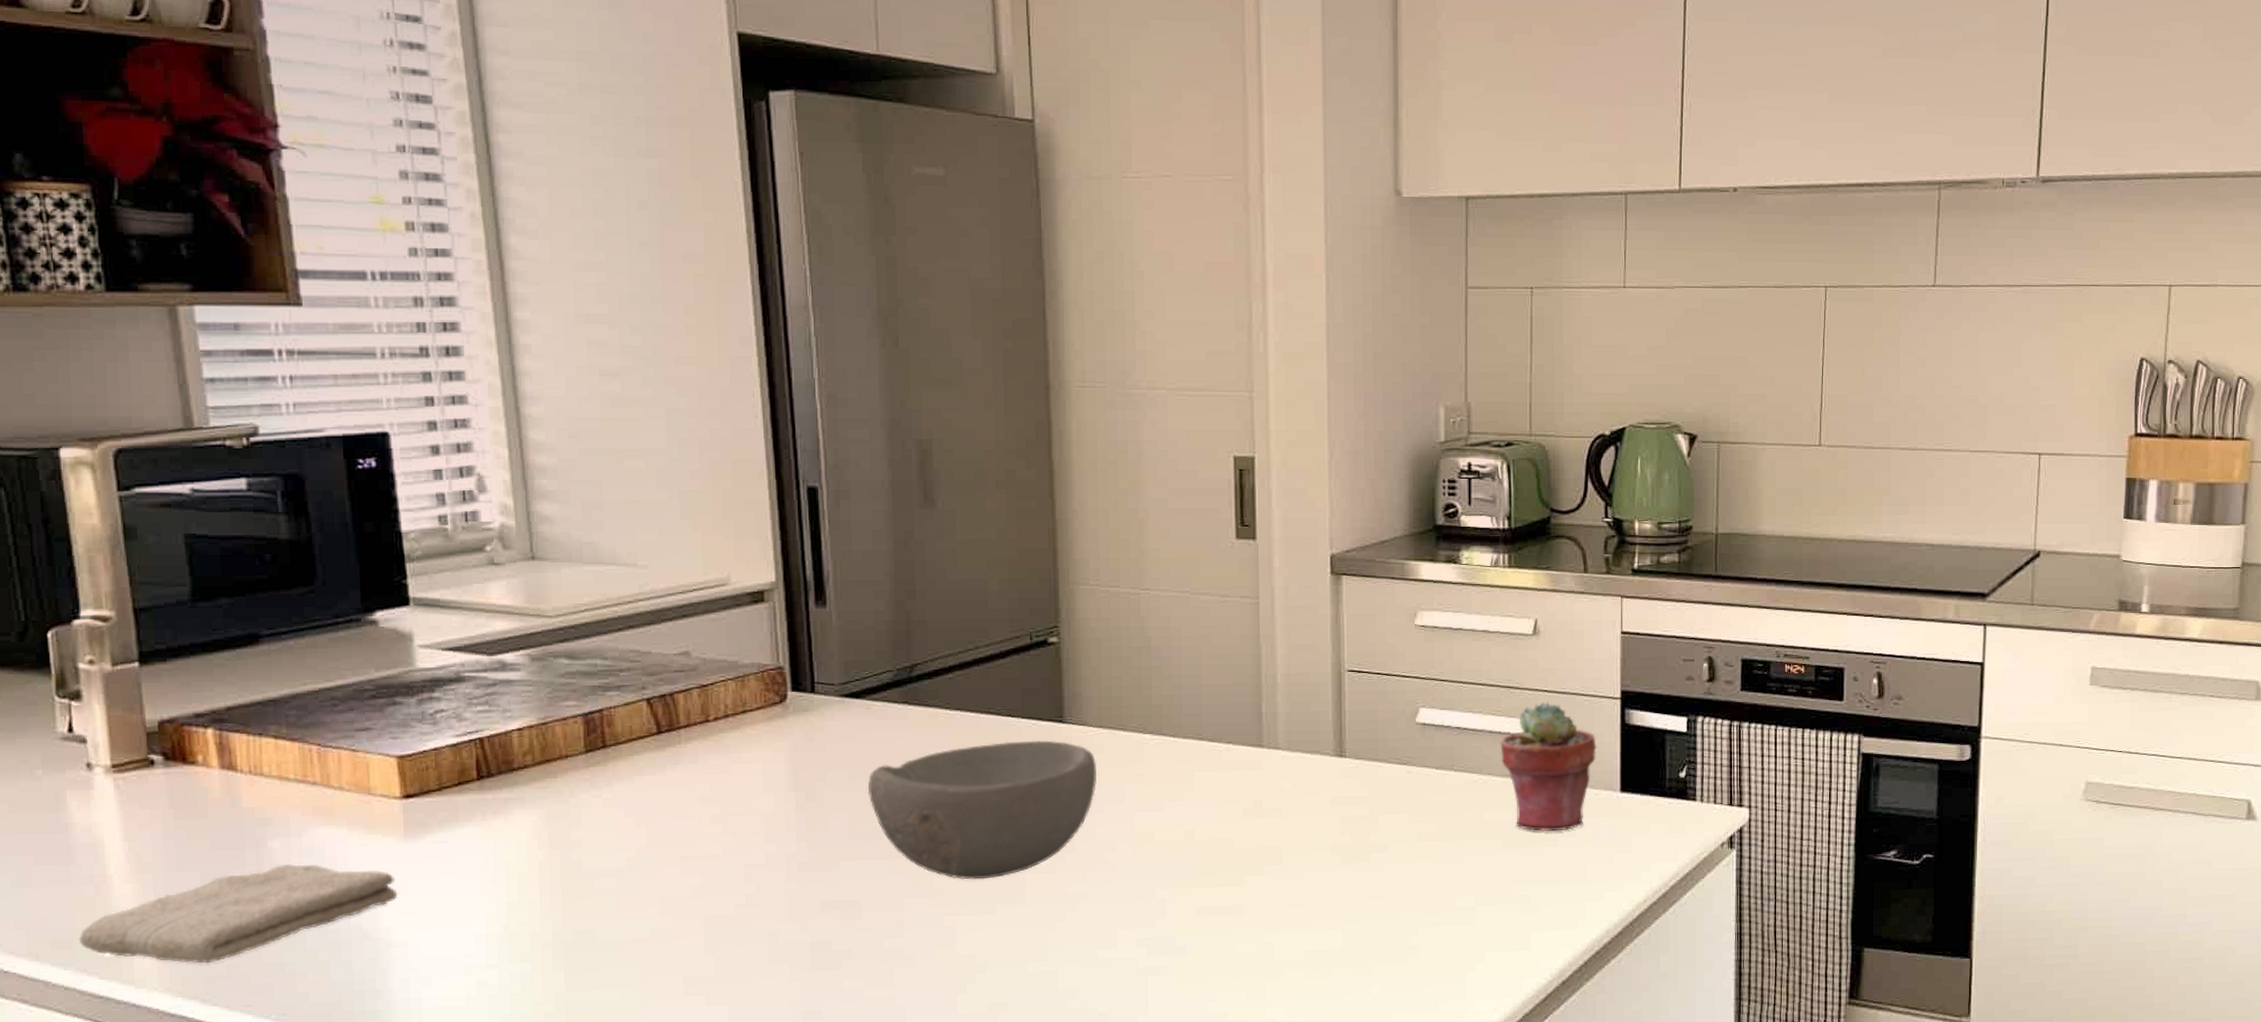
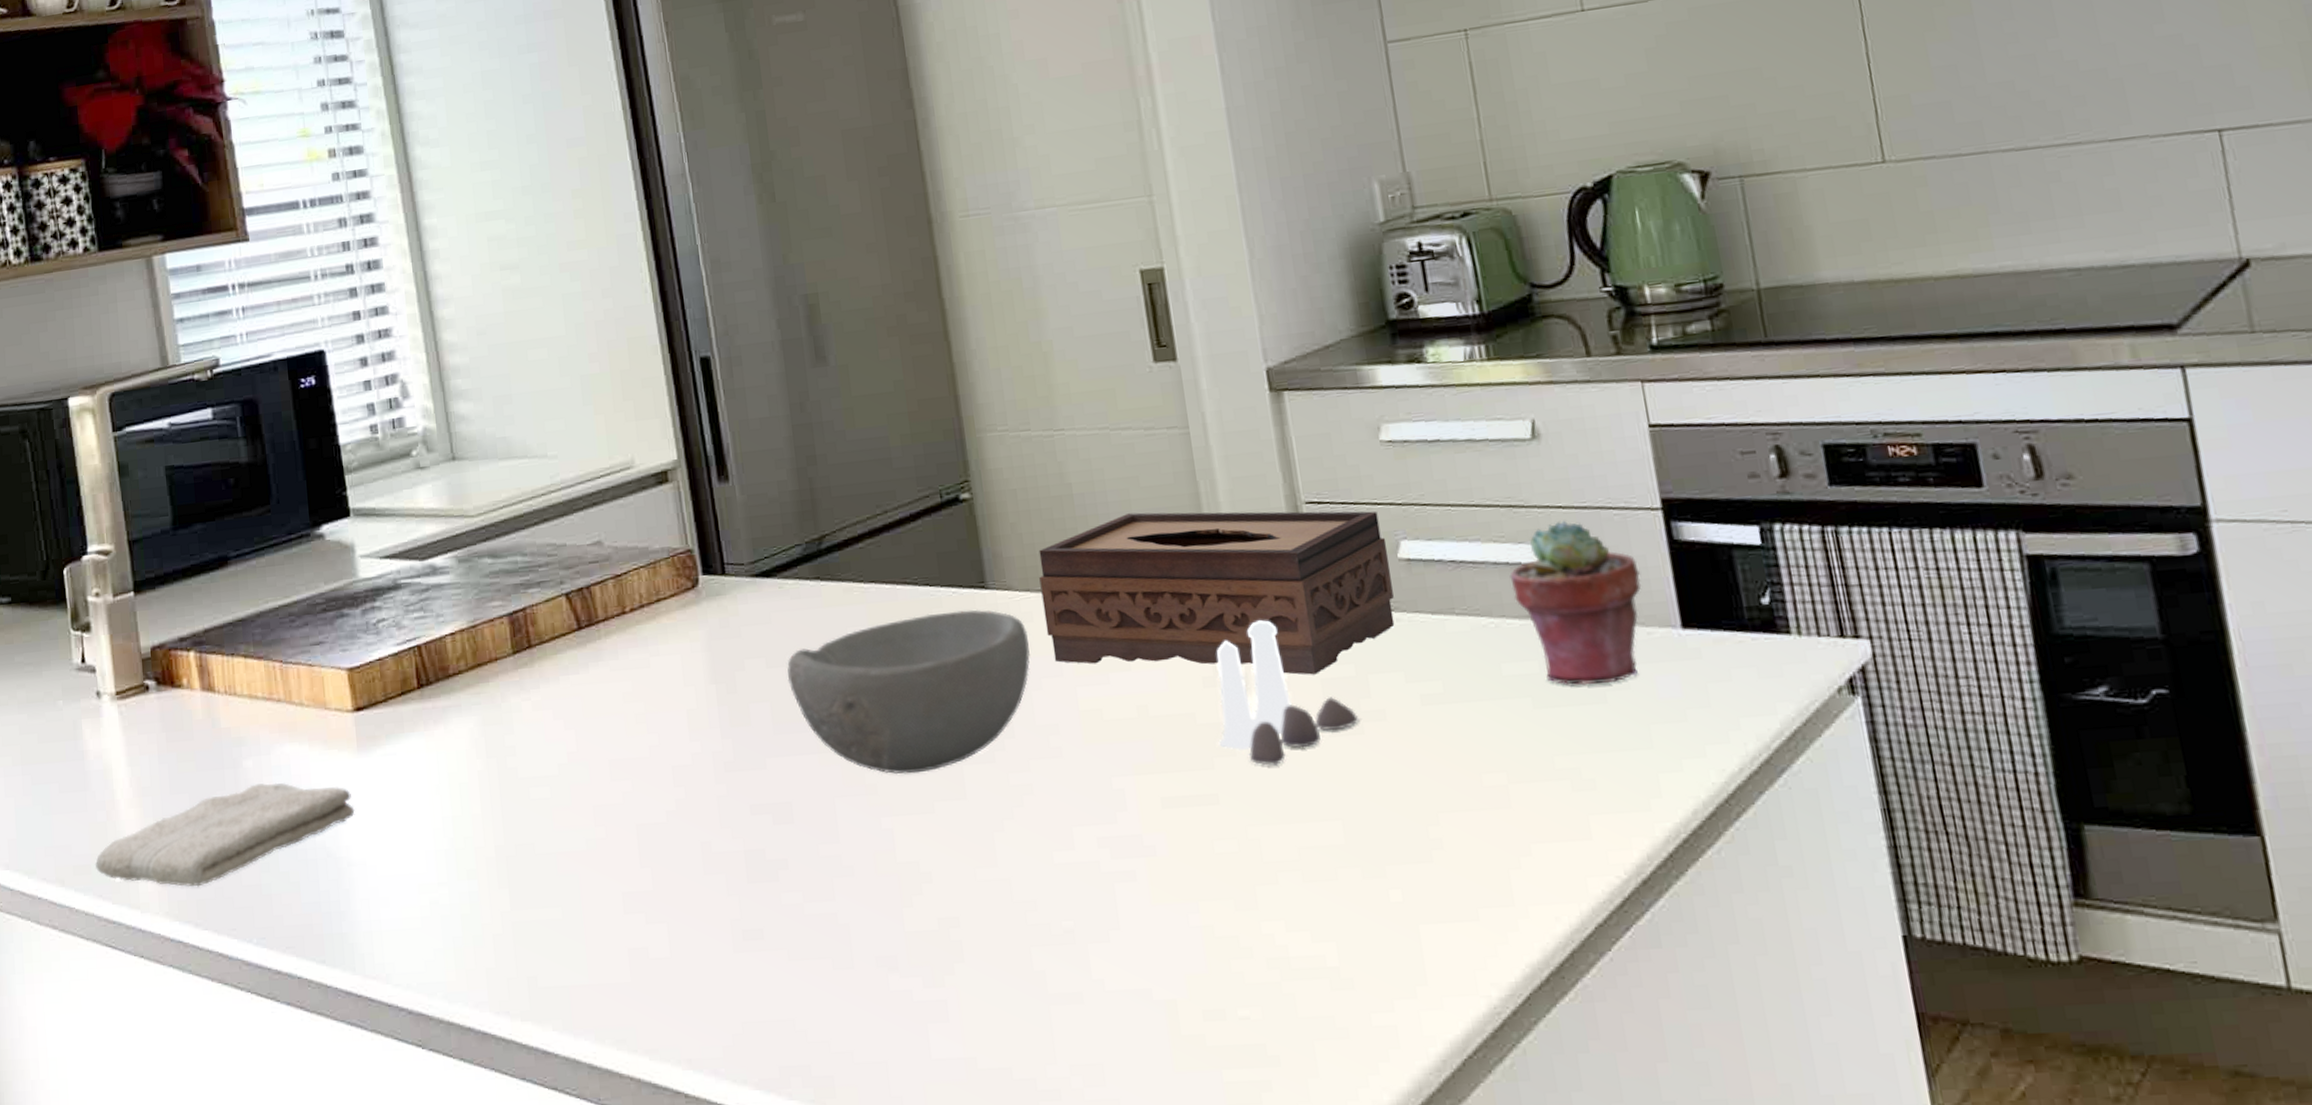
tissue box: none [1113,667,1409,813] -> present [1039,511,1395,675]
salt and pepper shaker set: none [1250,765,1366,884] -> present [1217,620,1358,765]

